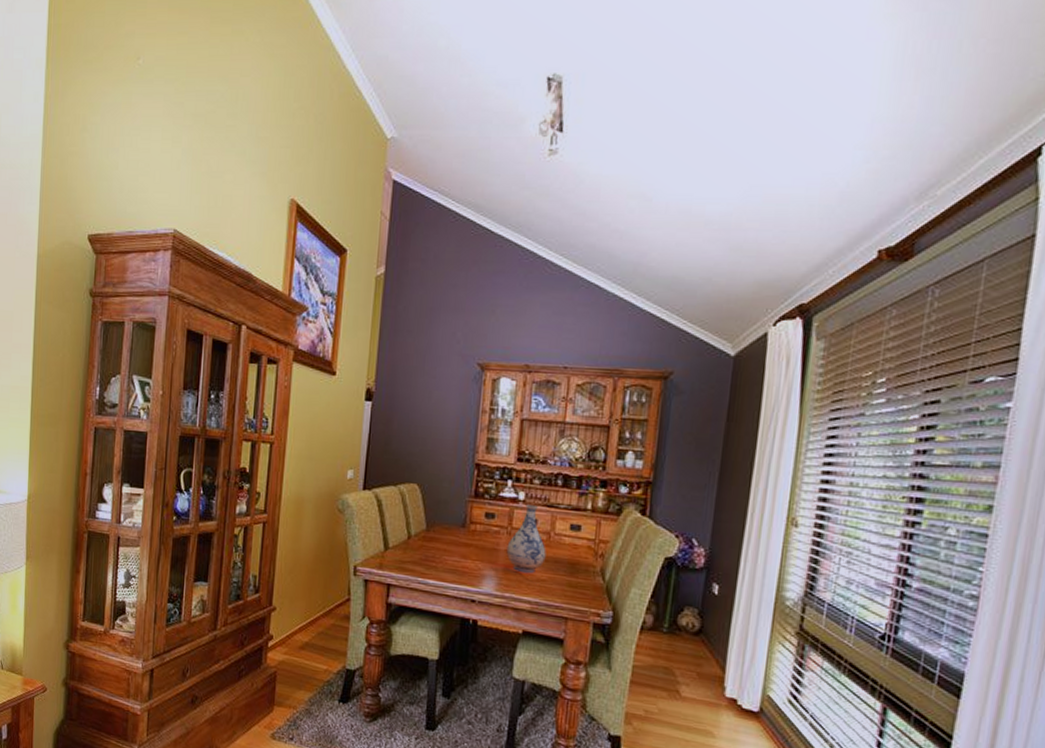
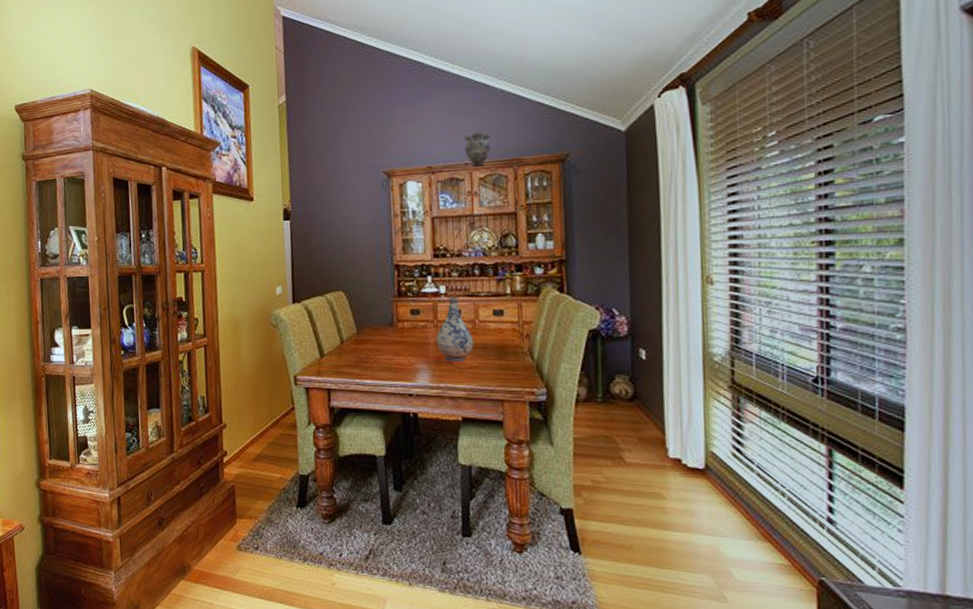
decorative vase: none [565,335,596,374] -> present [463,131,491,168]

